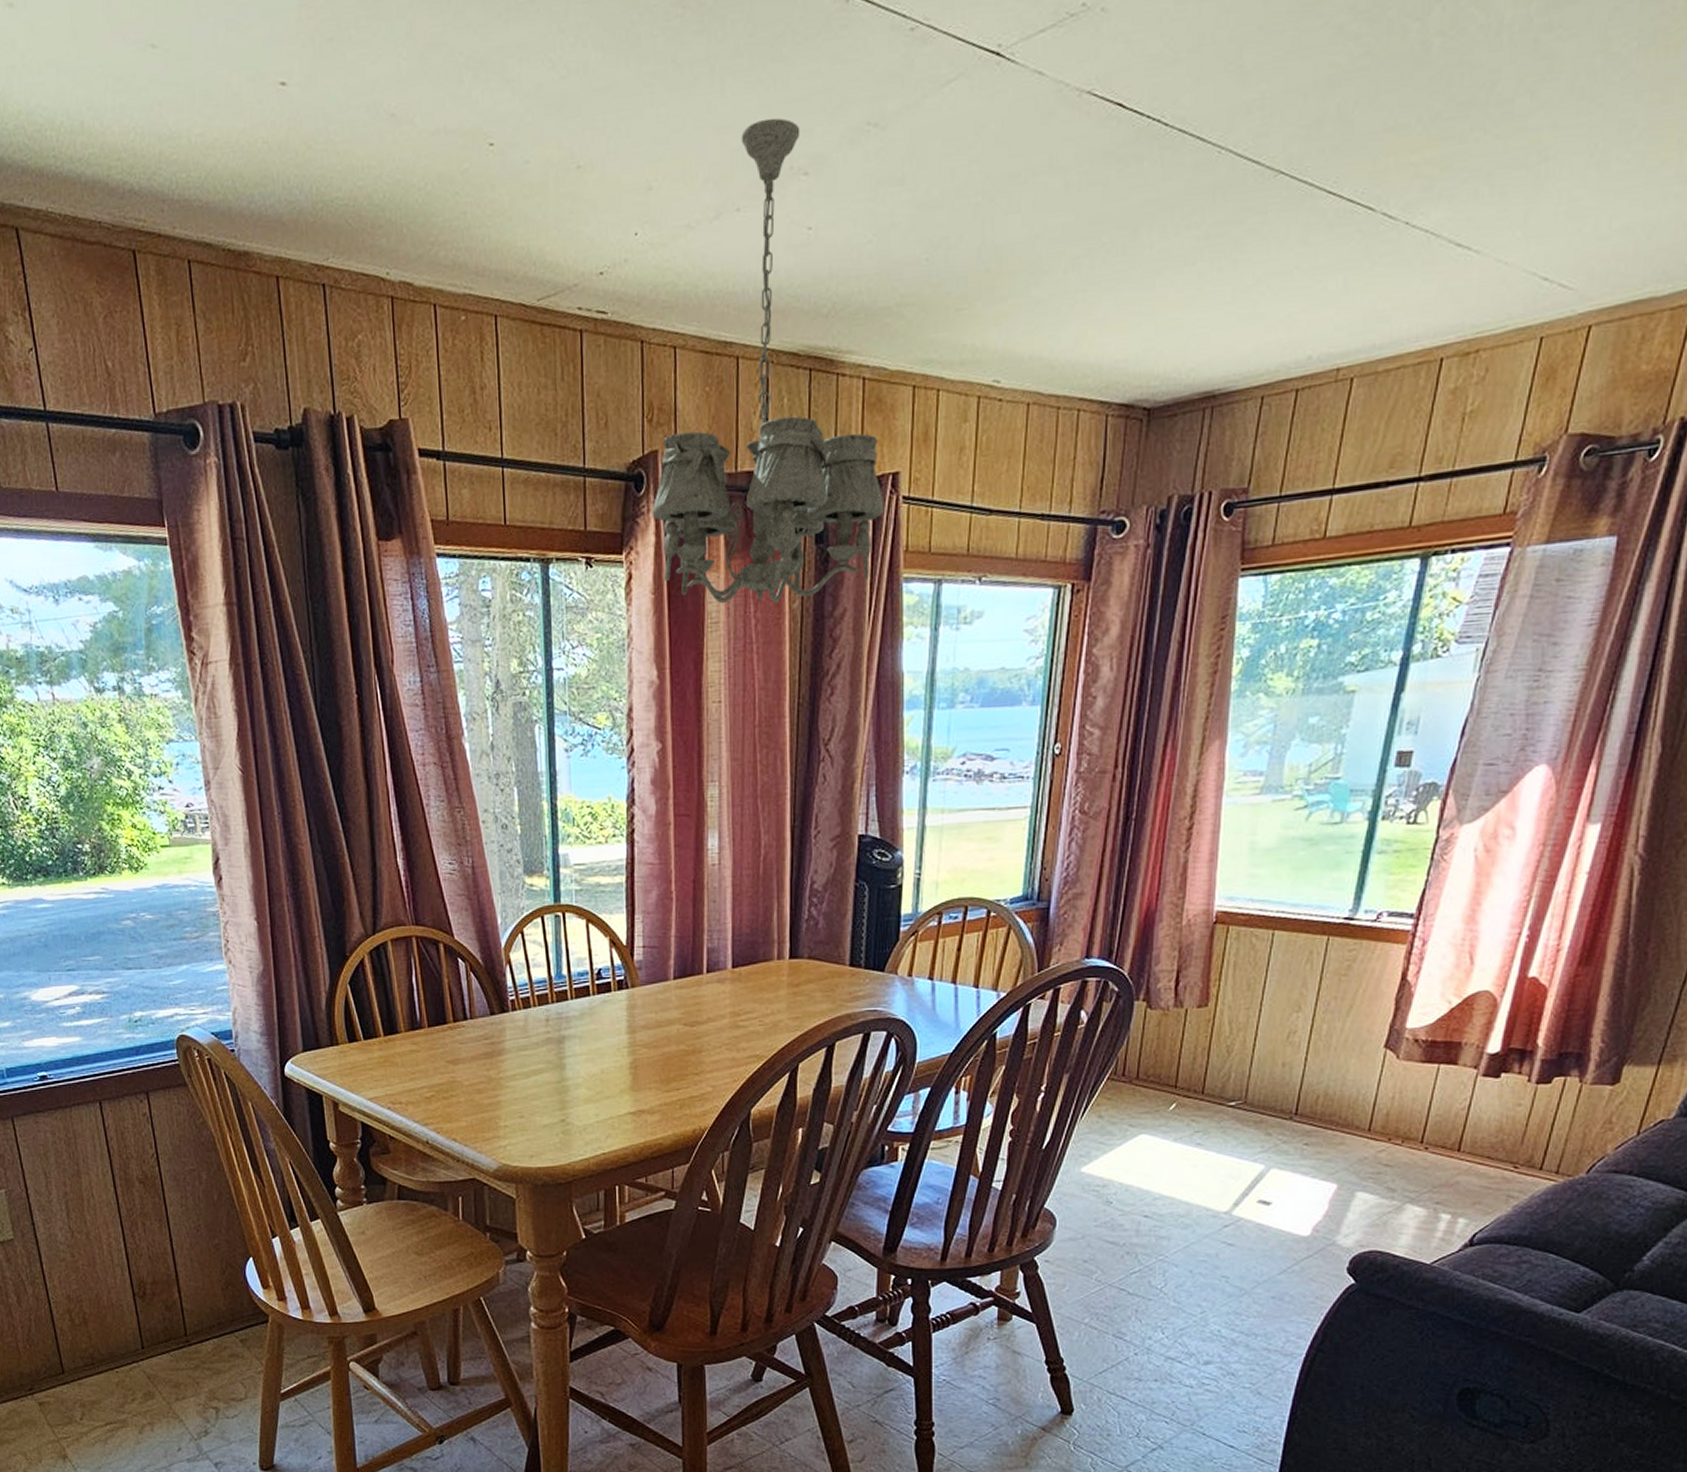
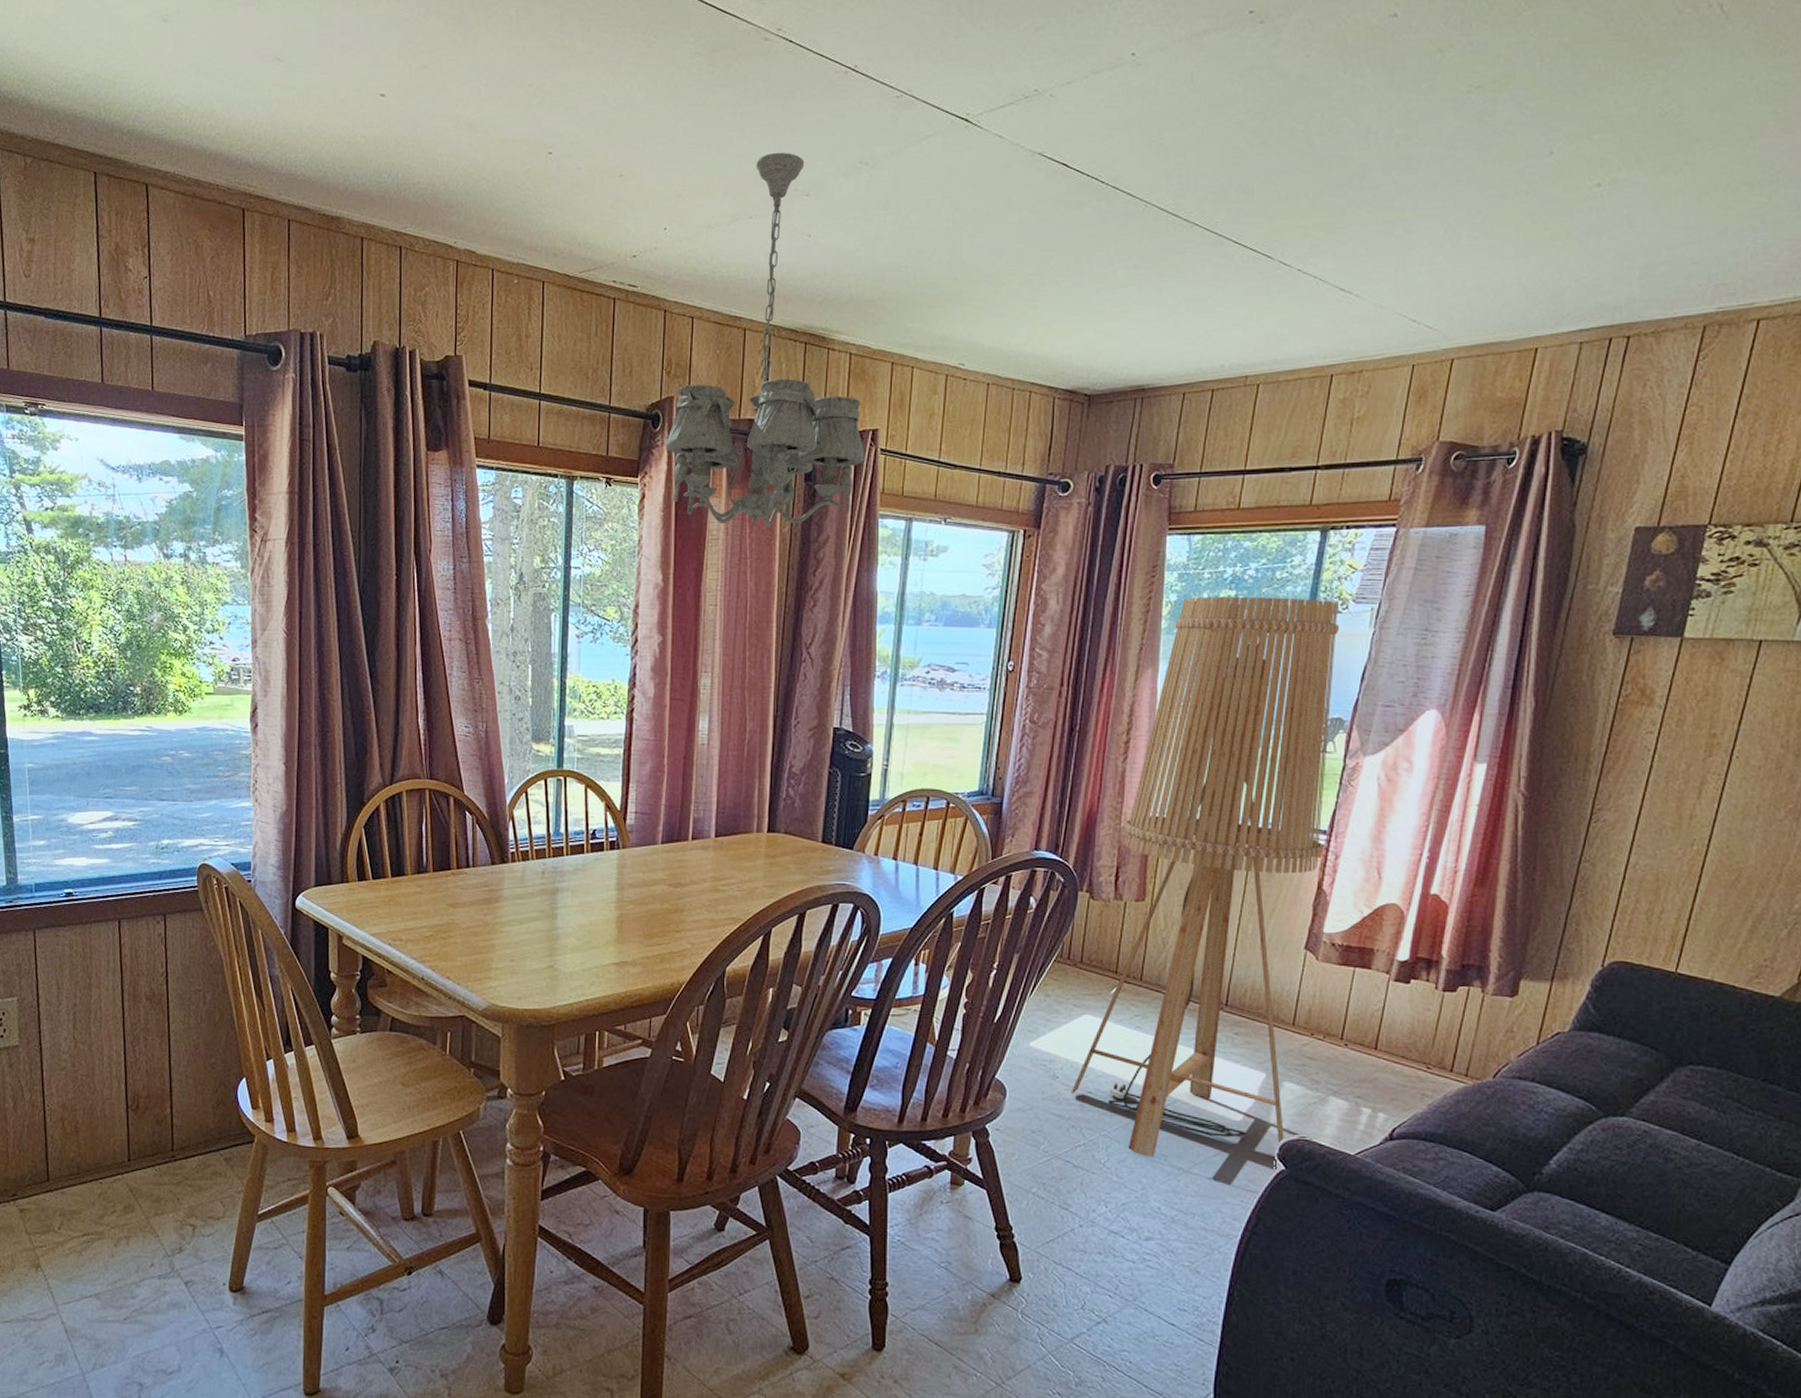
floor lamp: none [1126,642,1439,1280] -> present [1071,597,1340,1158]

